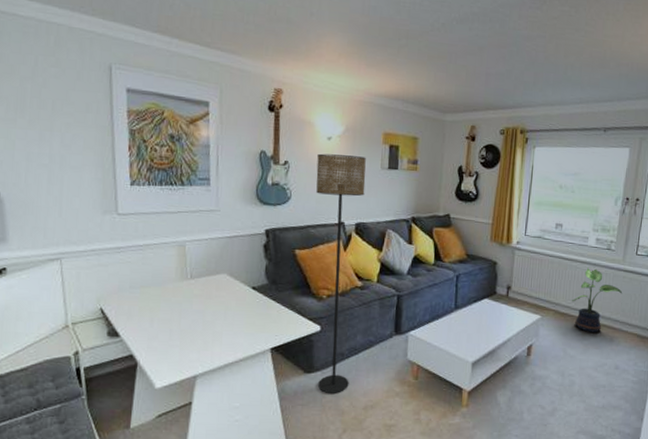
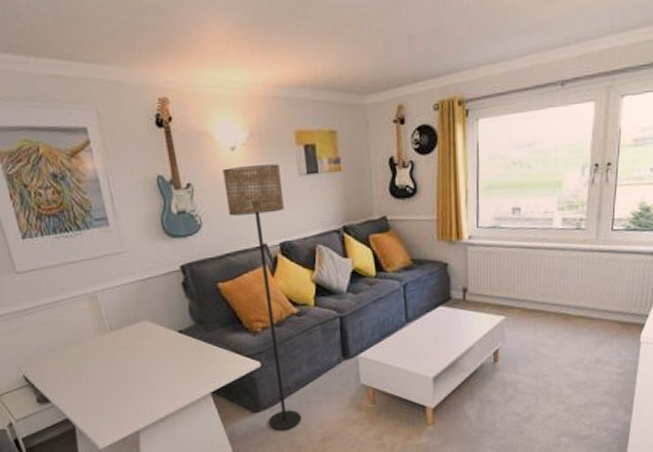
potted plant: present [571,267,623,332] -> none [539,252,599,327]

